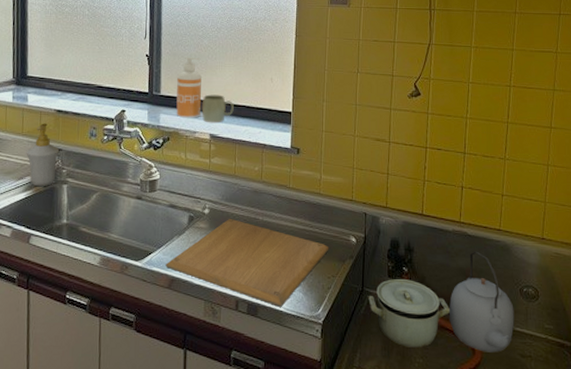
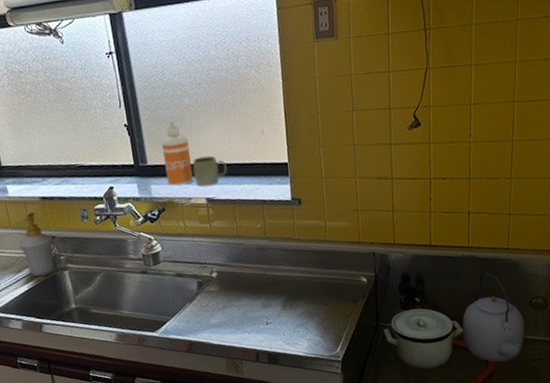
chopping board: present [165,218,329,307] -> none [182,278,341,353]

